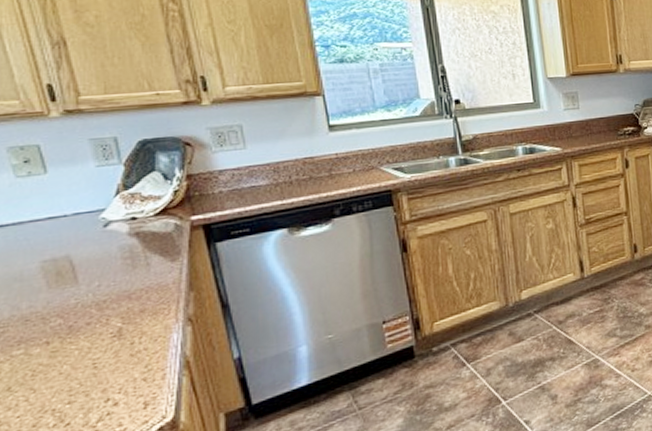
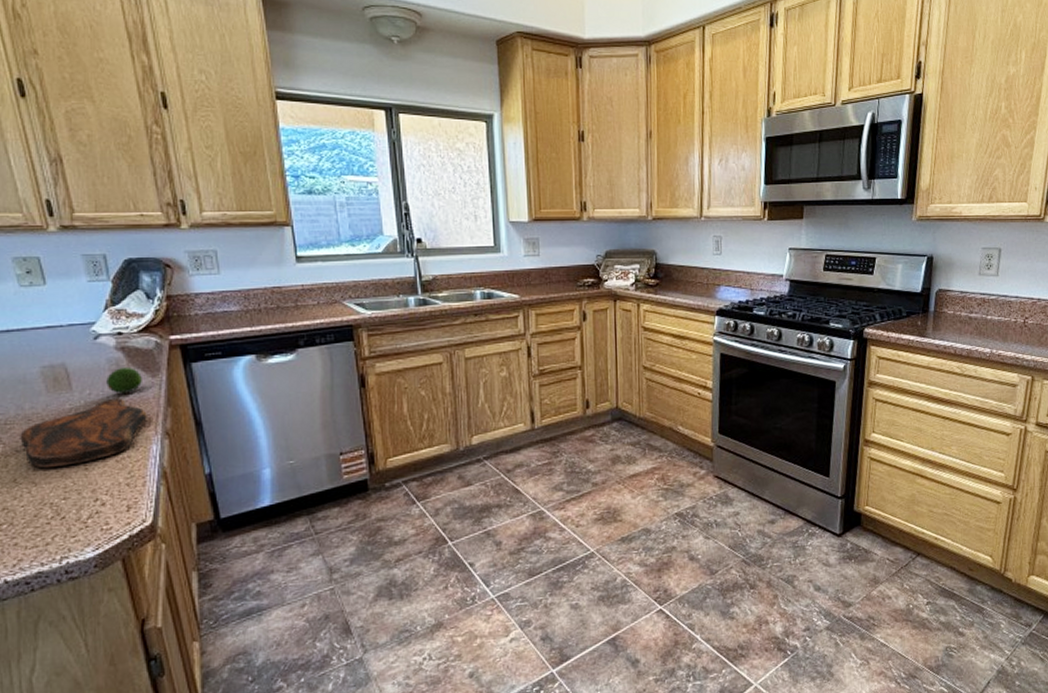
cutting board: none [15,286,166,372] -> present [20,398,147,469]
fruit: none [119,253,160,283] -> present [106,368,142,393]

